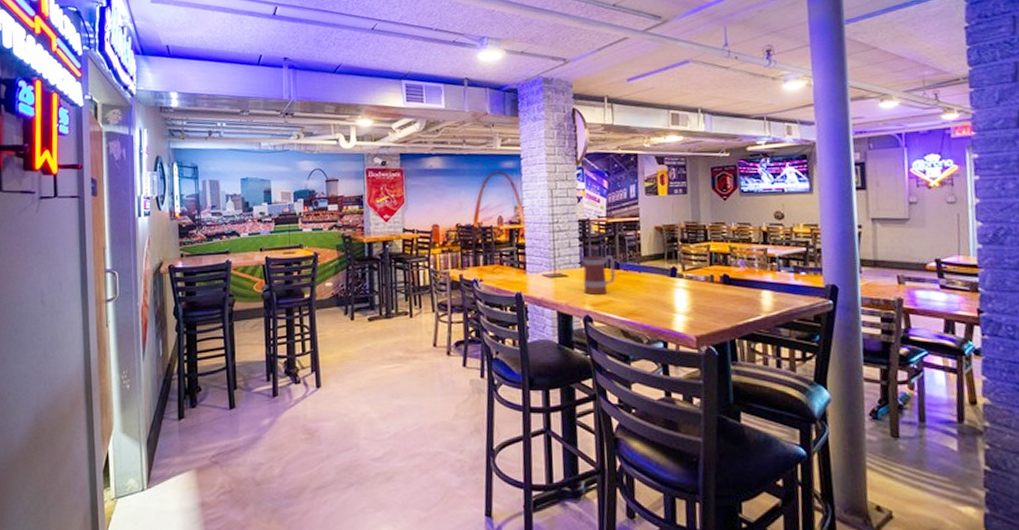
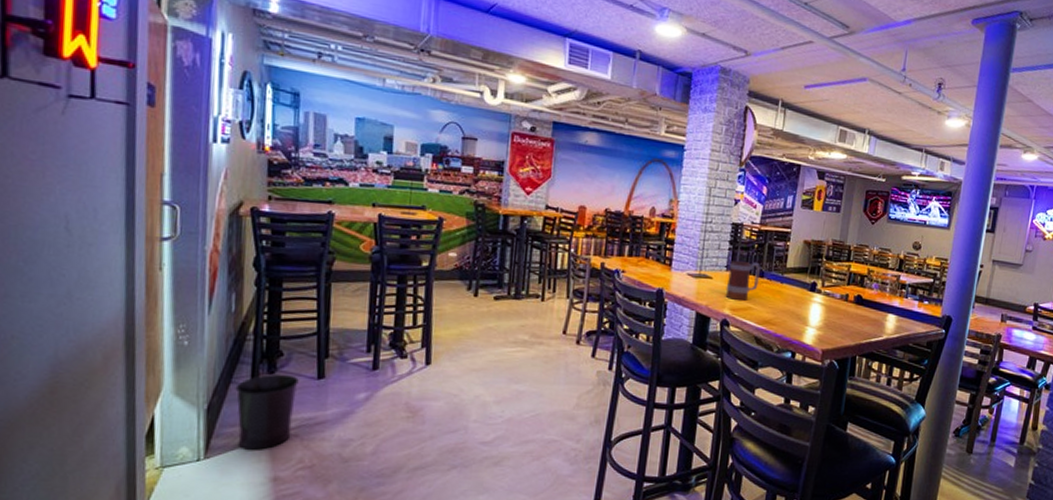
waste bin: none [167,407,215,478] -> present [235,373,299,450]

